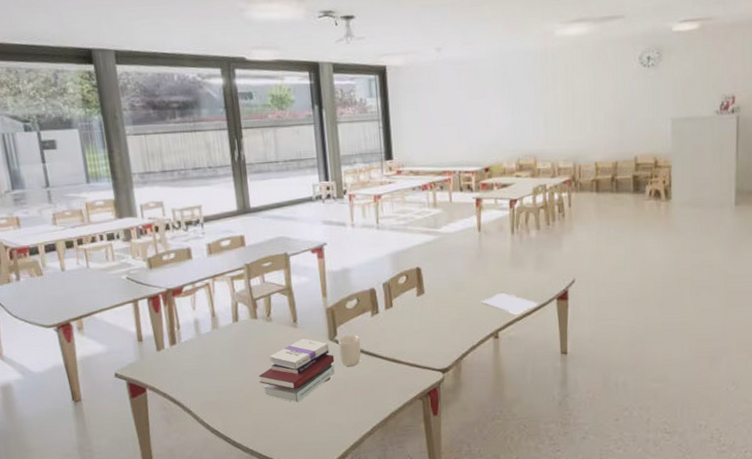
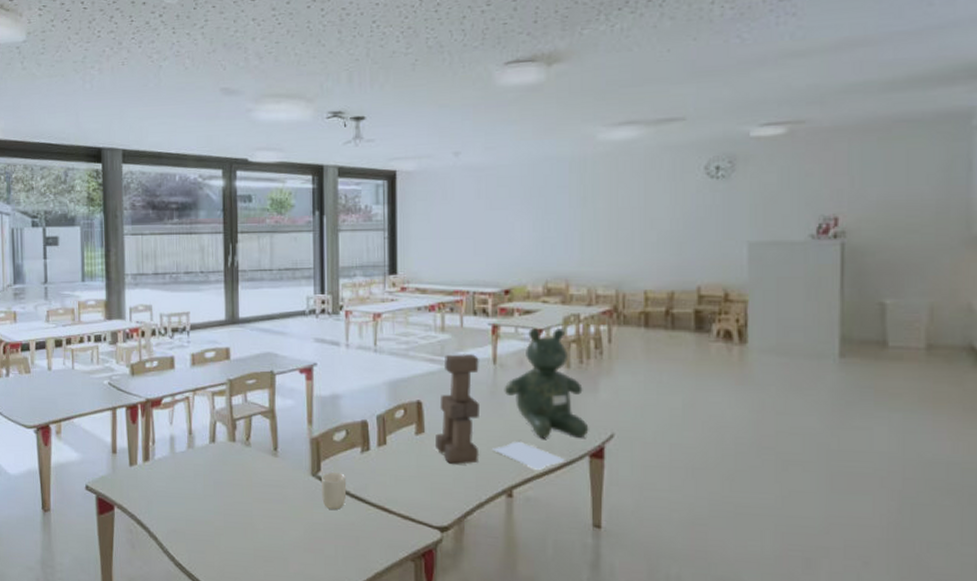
books: present [258,338,335,403] -> none [231,470,316,545]
toy blocks: none [434,224,471,317] -> present [436,354,480,464]
teddy bear: none [488,197,556,288] -> present [504,328,589,438]

